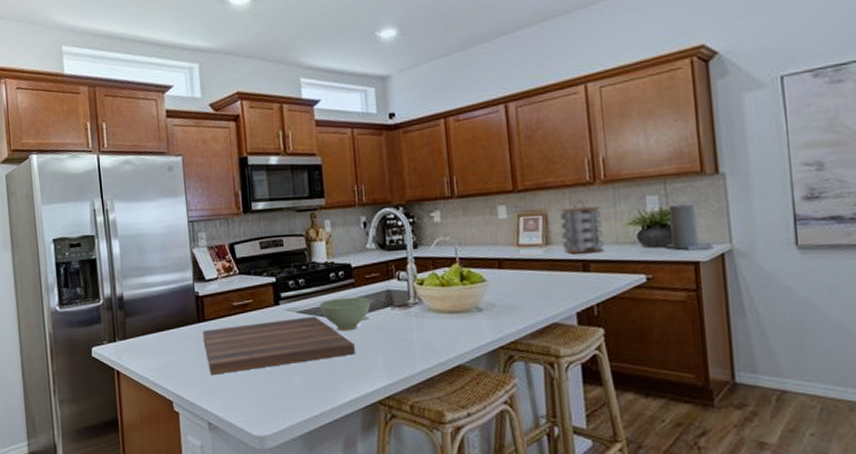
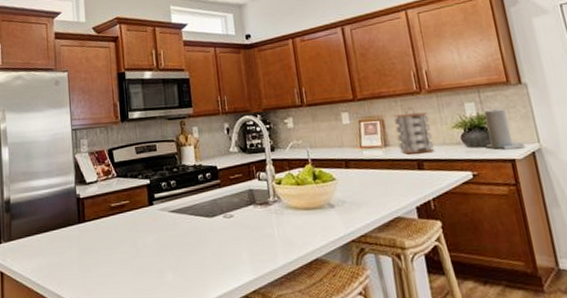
cutting board: present [202,316,355,375] -> none [82,215,223,274]
bowl: present [319,297,371,331] -> none [189,196,236,229]

